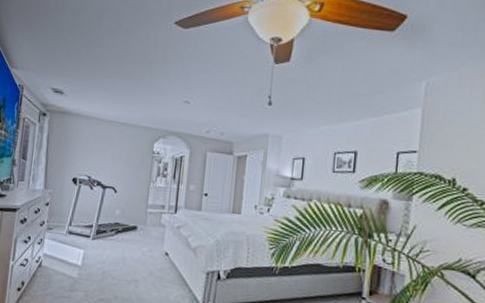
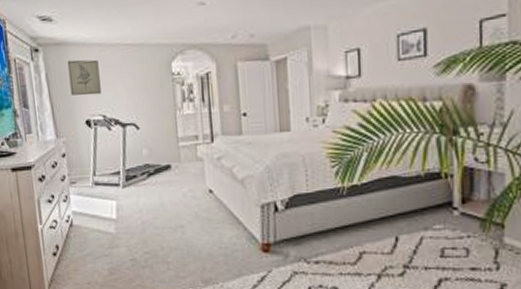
wall art: none [65,127,94,159] -> present [67,59,101,96]

